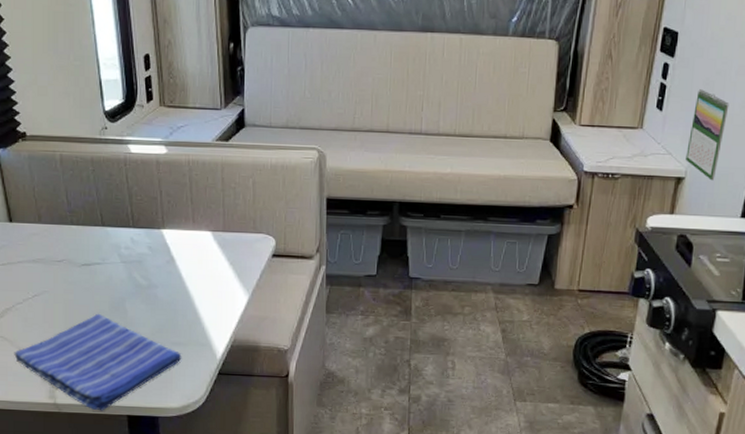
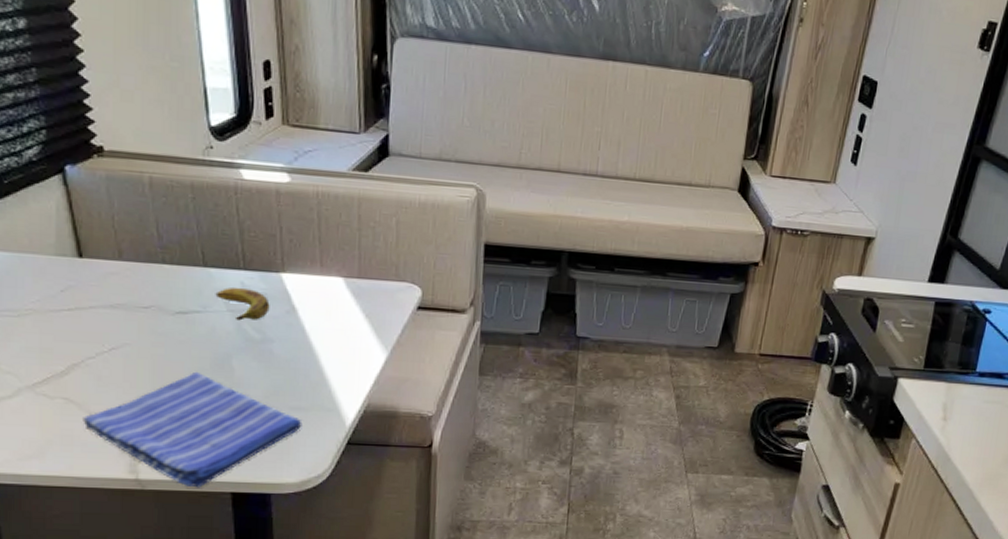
banana: none [111,242,154,270] -> present [215,287,270,321]
calendar: present [686,89,729,181] -> none [877,144,924,242]

